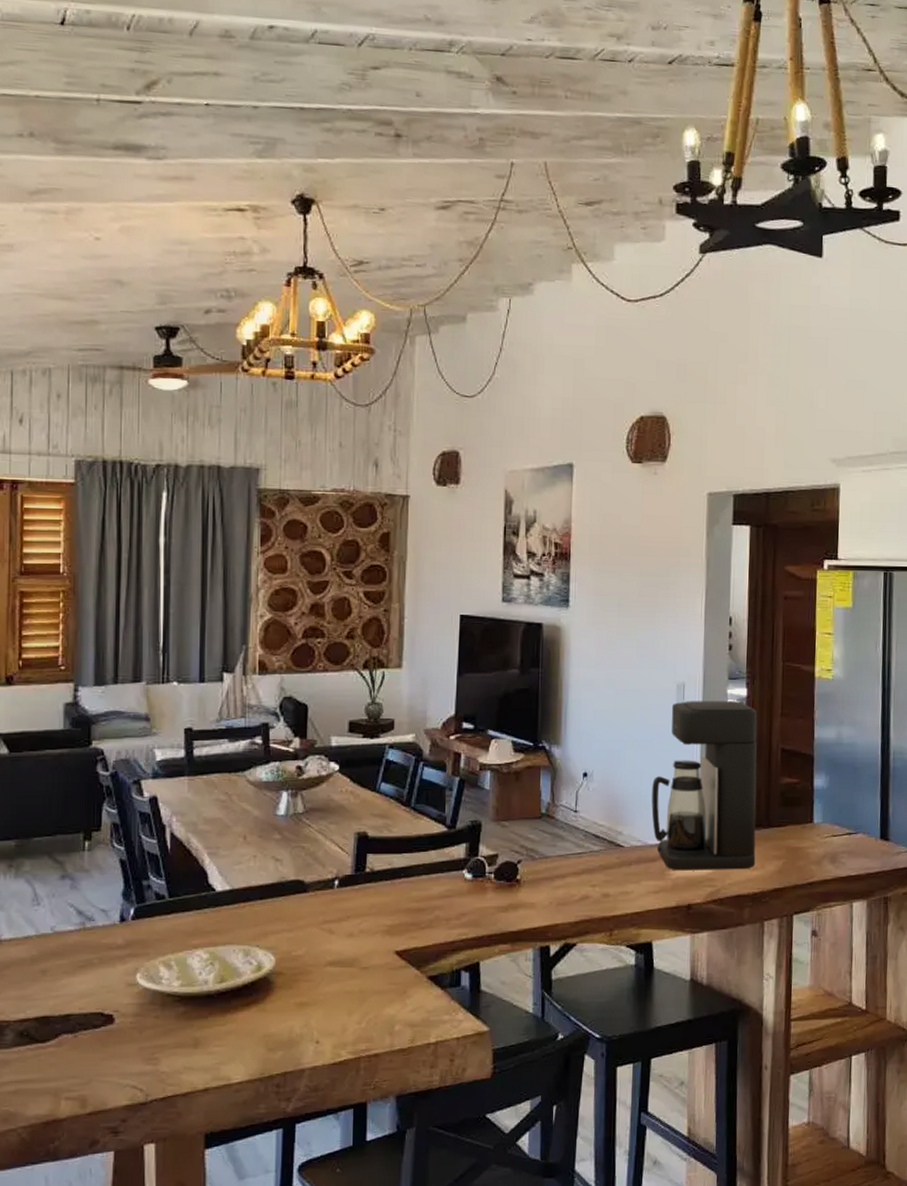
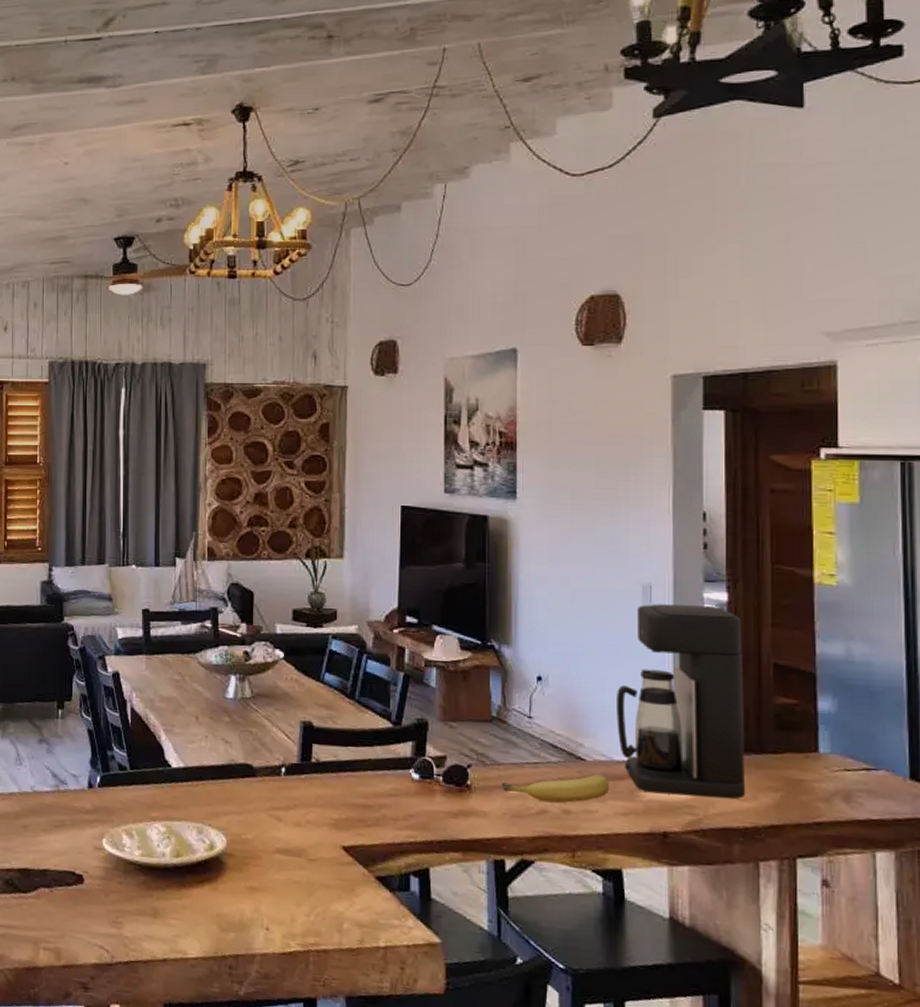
fruit: none [549,859,643,889] -> present [502,775,609,803]

